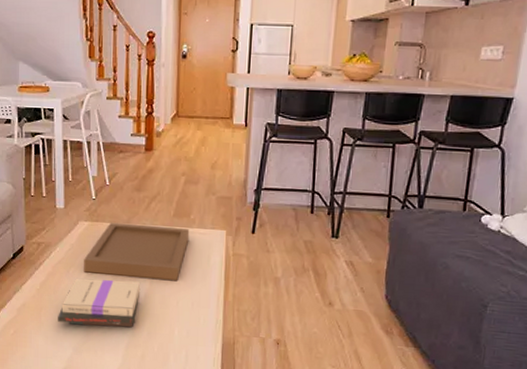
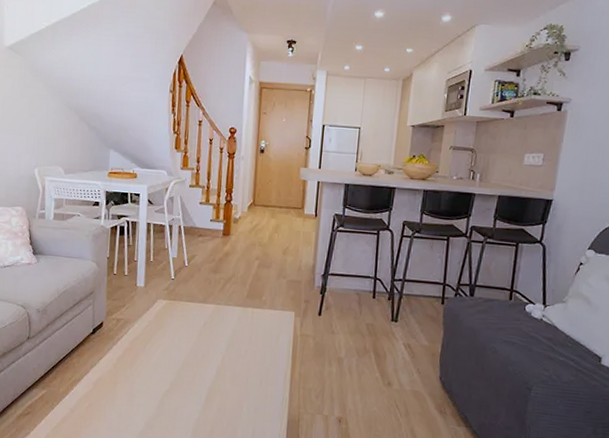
books: present [58,278,141,328] -> none [132,353,213,403]
tray: present [84,222,190,282] -> none [159,301,261,359]

